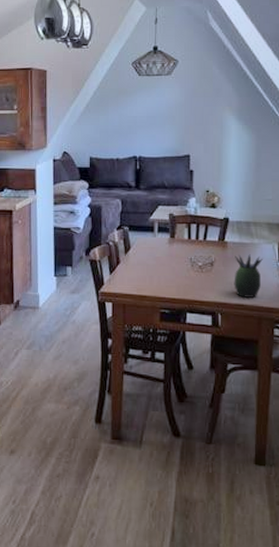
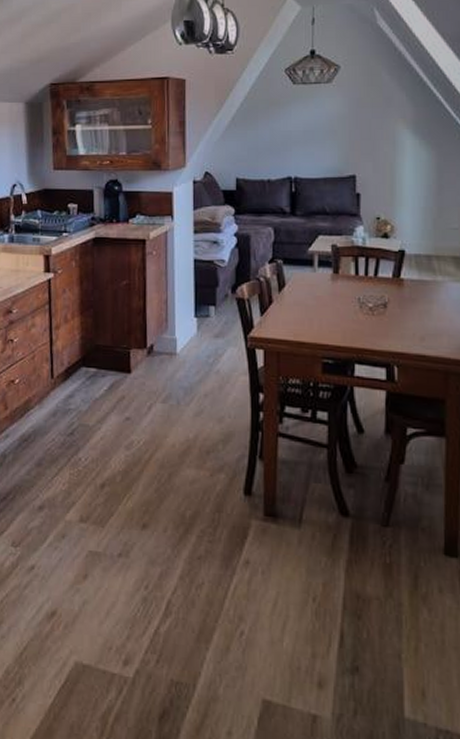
succulent plant: present [234,254,263,298] -> none [412,294,449,347]

